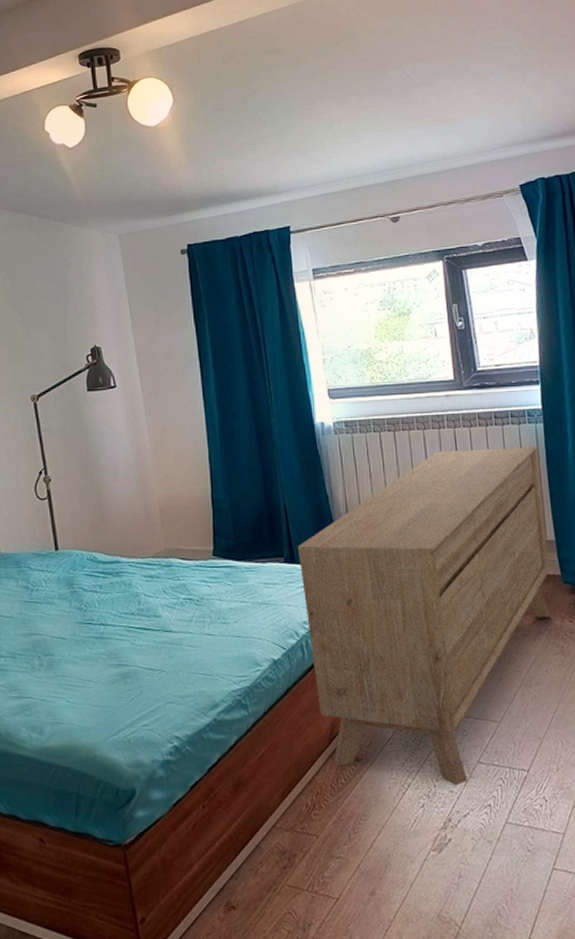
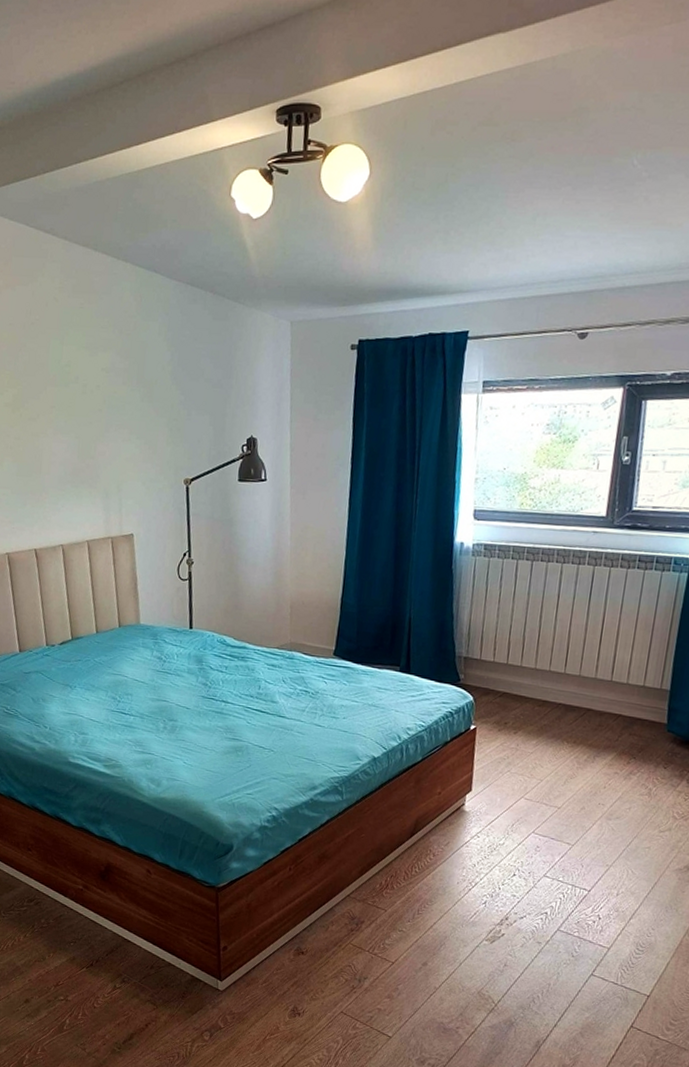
sideboard: present [297,446,551,785] -> none [407,586,675,892]

